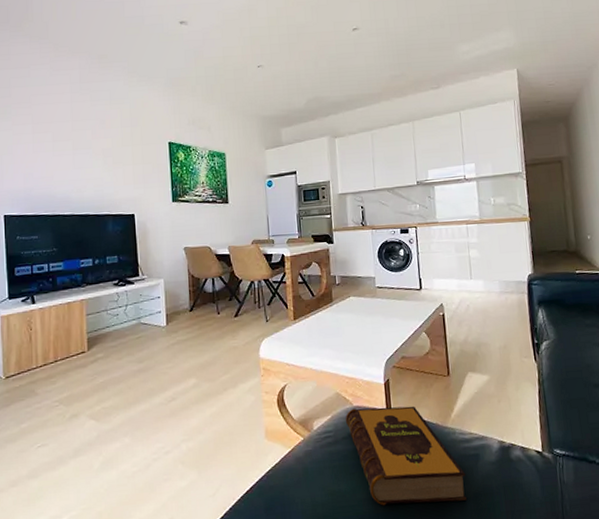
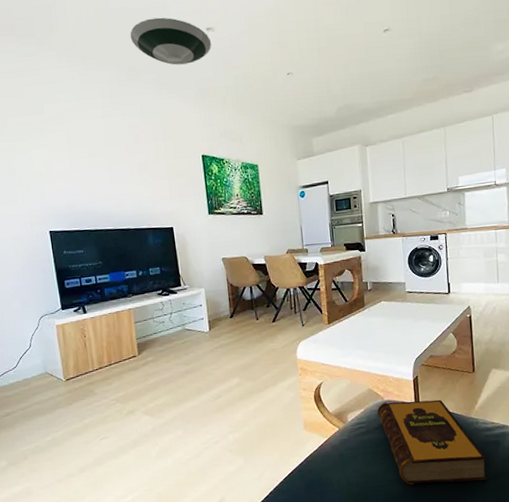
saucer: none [104,10,185,55] -> present [130,17,212,65]

